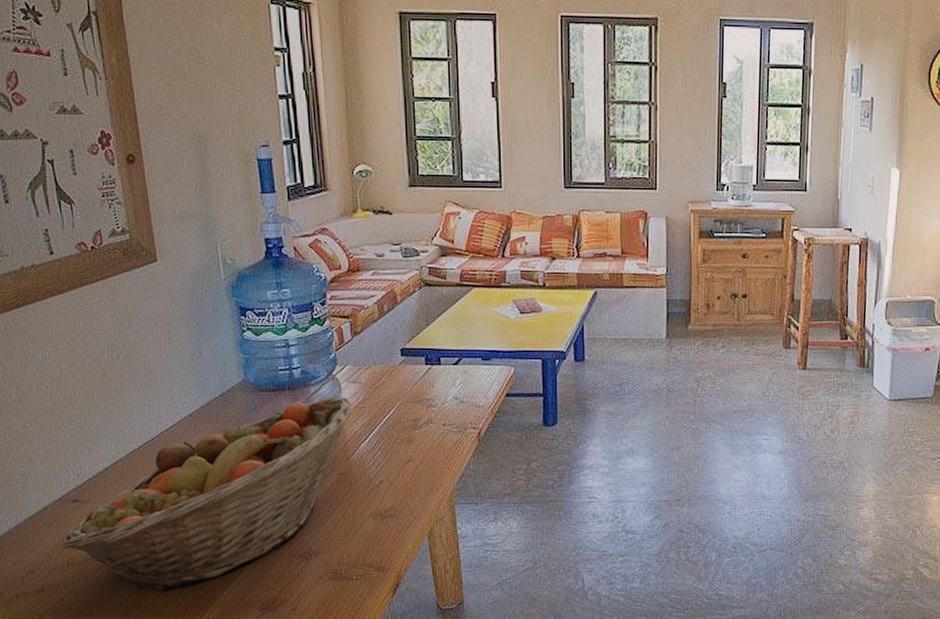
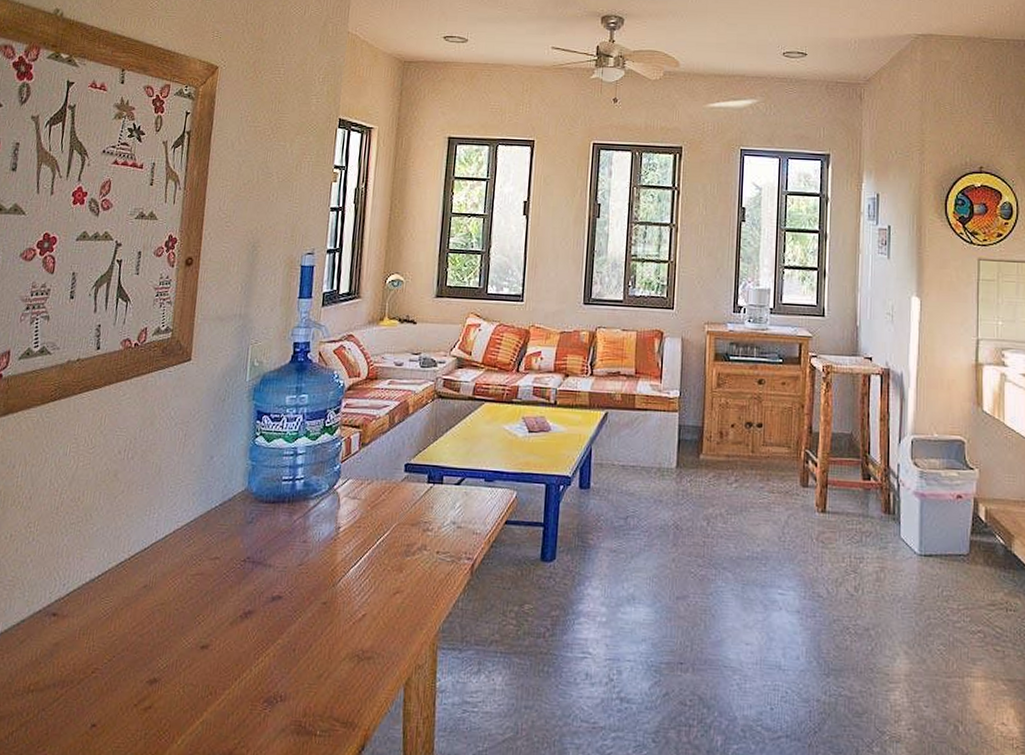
fruit basket: present [62,396,352,591] -> none [27,512,348,733]

